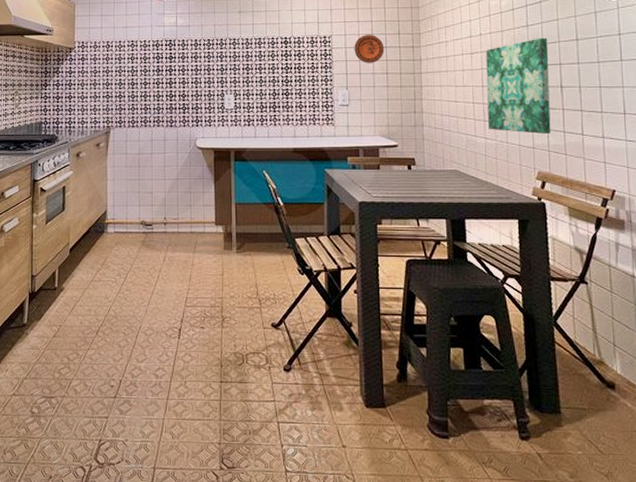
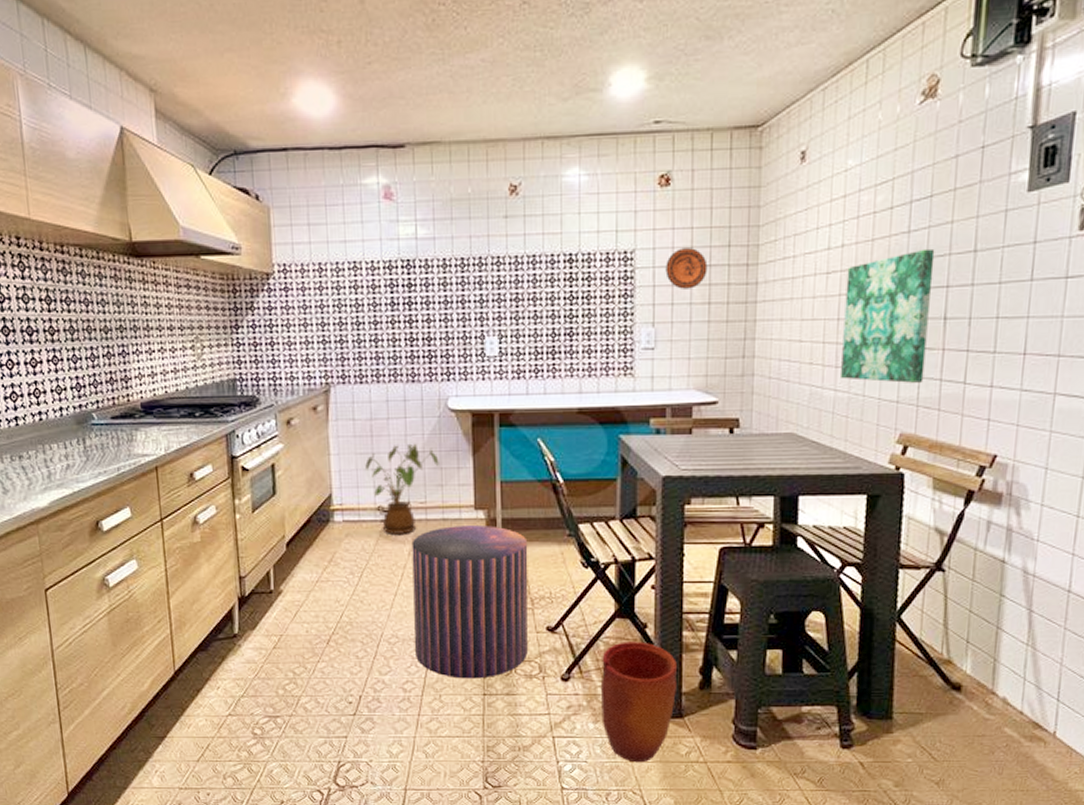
house plant: none [133,172,189,244] -> present [365,443,439,534]
stool: none [165,238,257,368] -> present [411,526,529,679]
vase: none [316,338,378,449] -> present [600,642,677,763]

